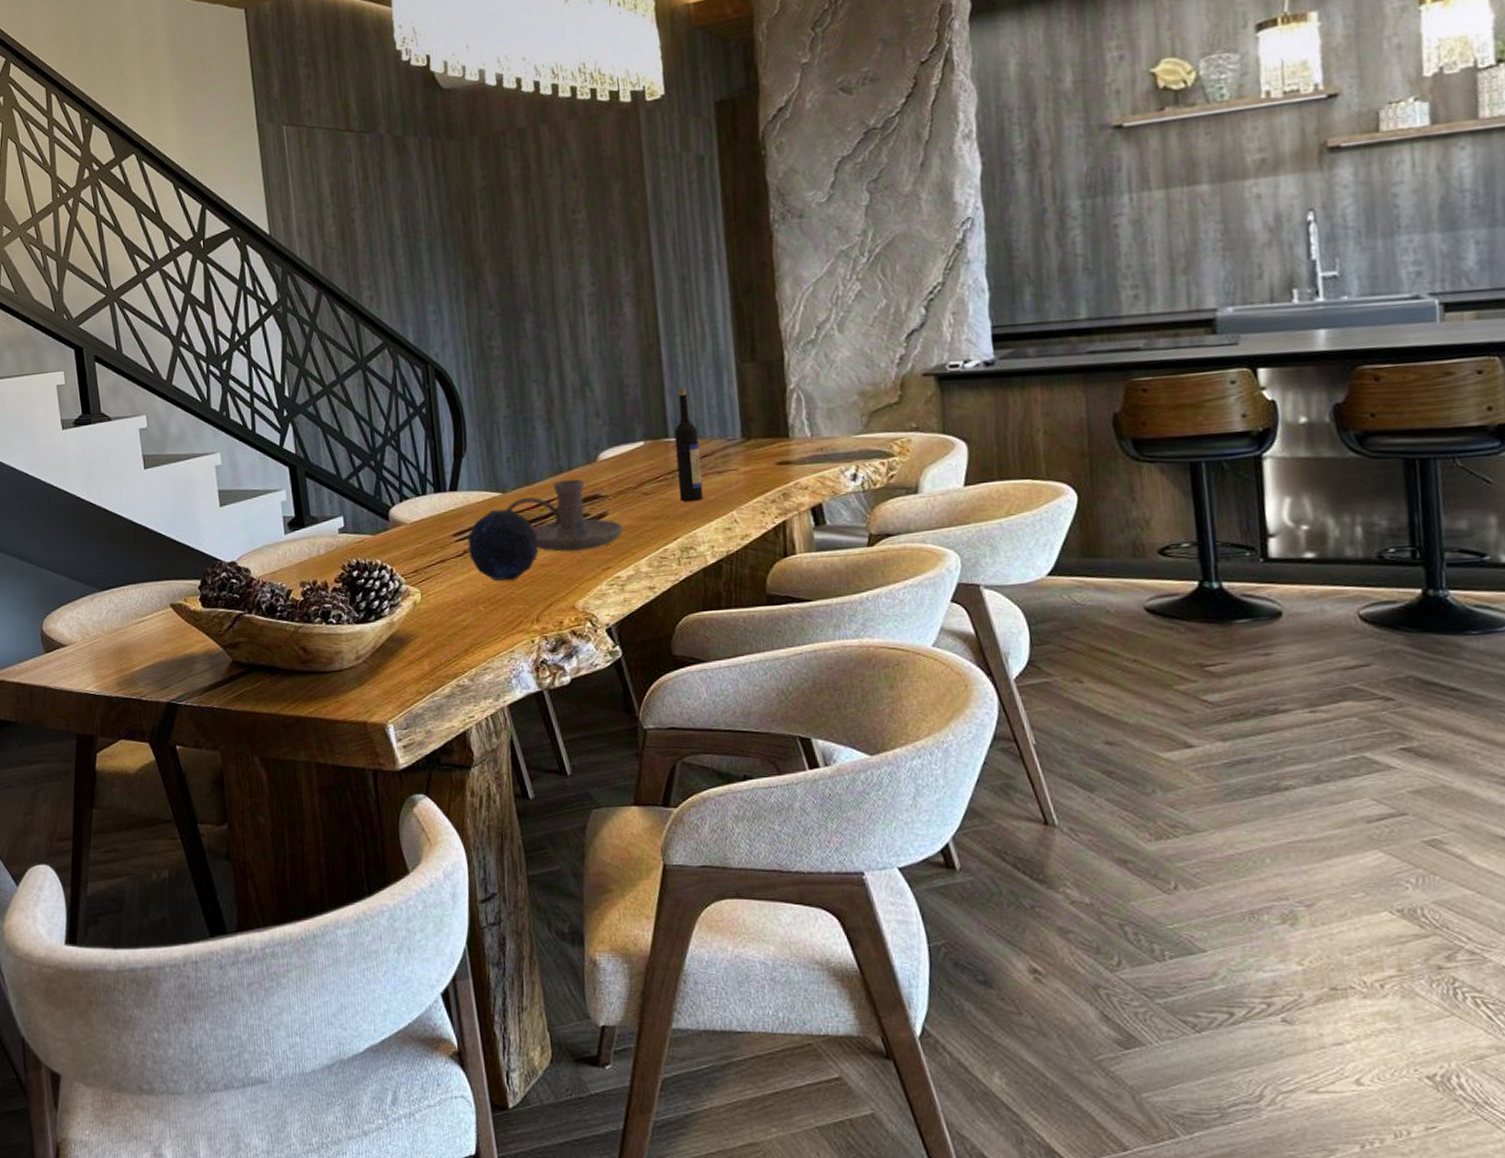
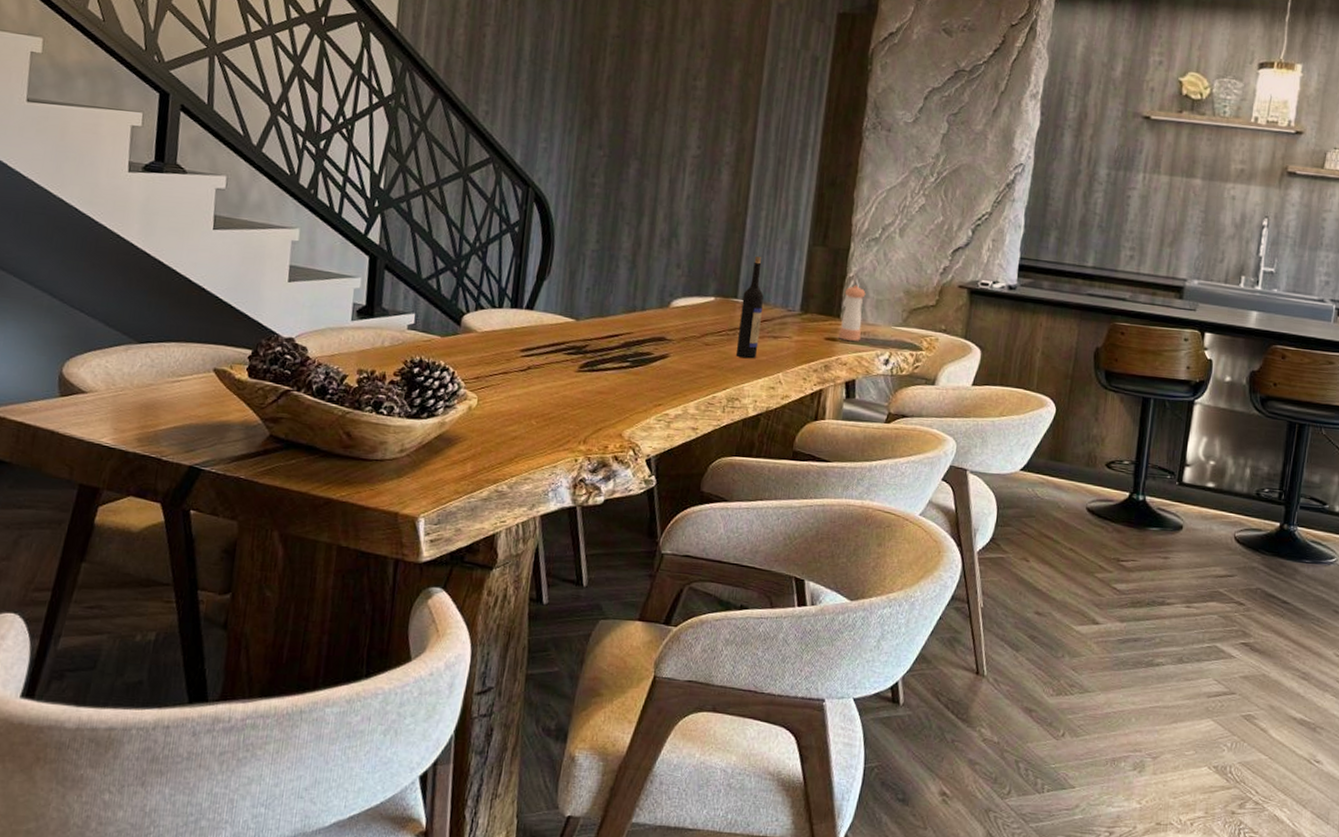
decorative orb: present [467,509,539,581] -> none [532,334,601,402]
candle holder: present [506,479,623,552] -> none [576,318,681,386]
pepper shaker: none [788,397,818,461] -> present [839,285,866,341]

